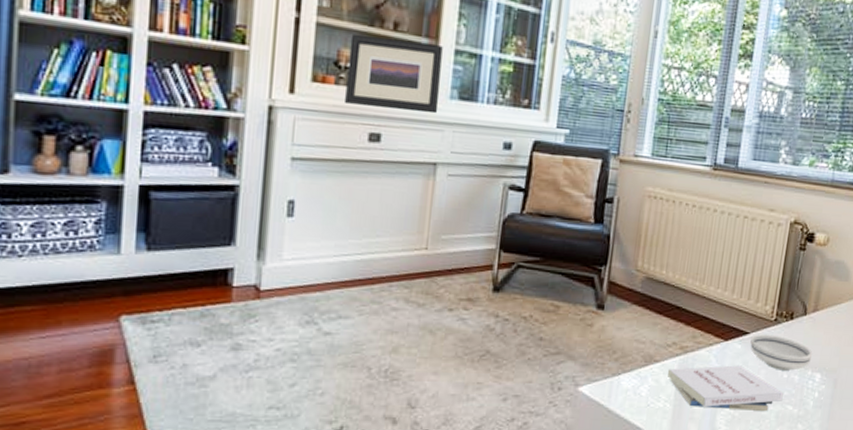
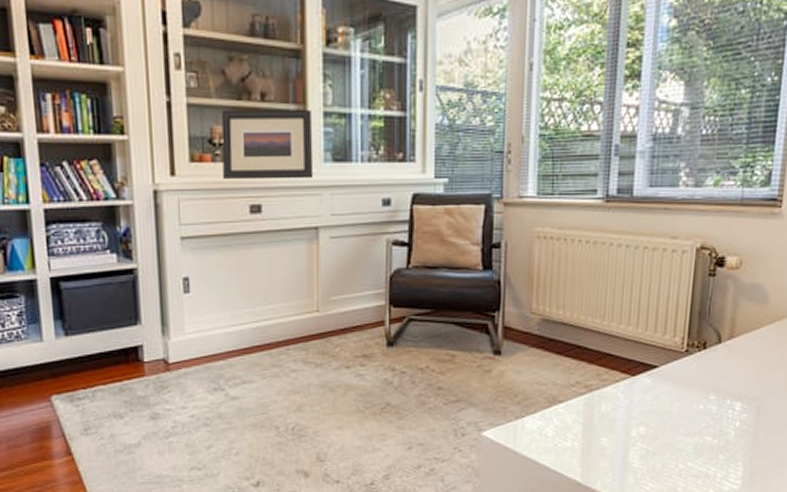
books: present [667,365,784,411] -> none [572,399,701,444]
bowl: present [750,334,813,371] -> none [659,366,731,402]

